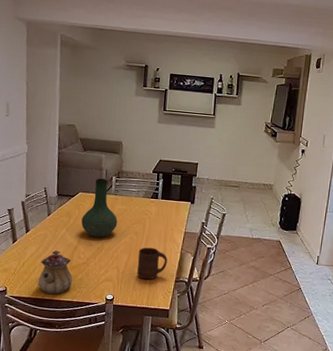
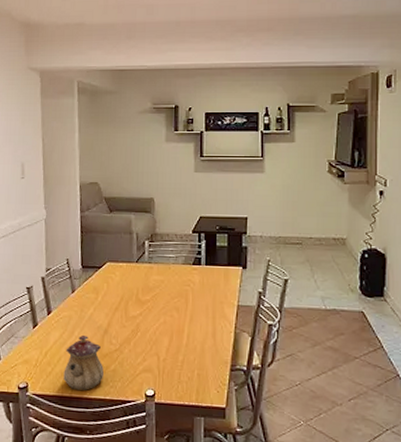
vase: present [81,178,118,238] -> none [111,243,154,318]
cup: present [137,247,168,280] -> none [181,326,218,369]

